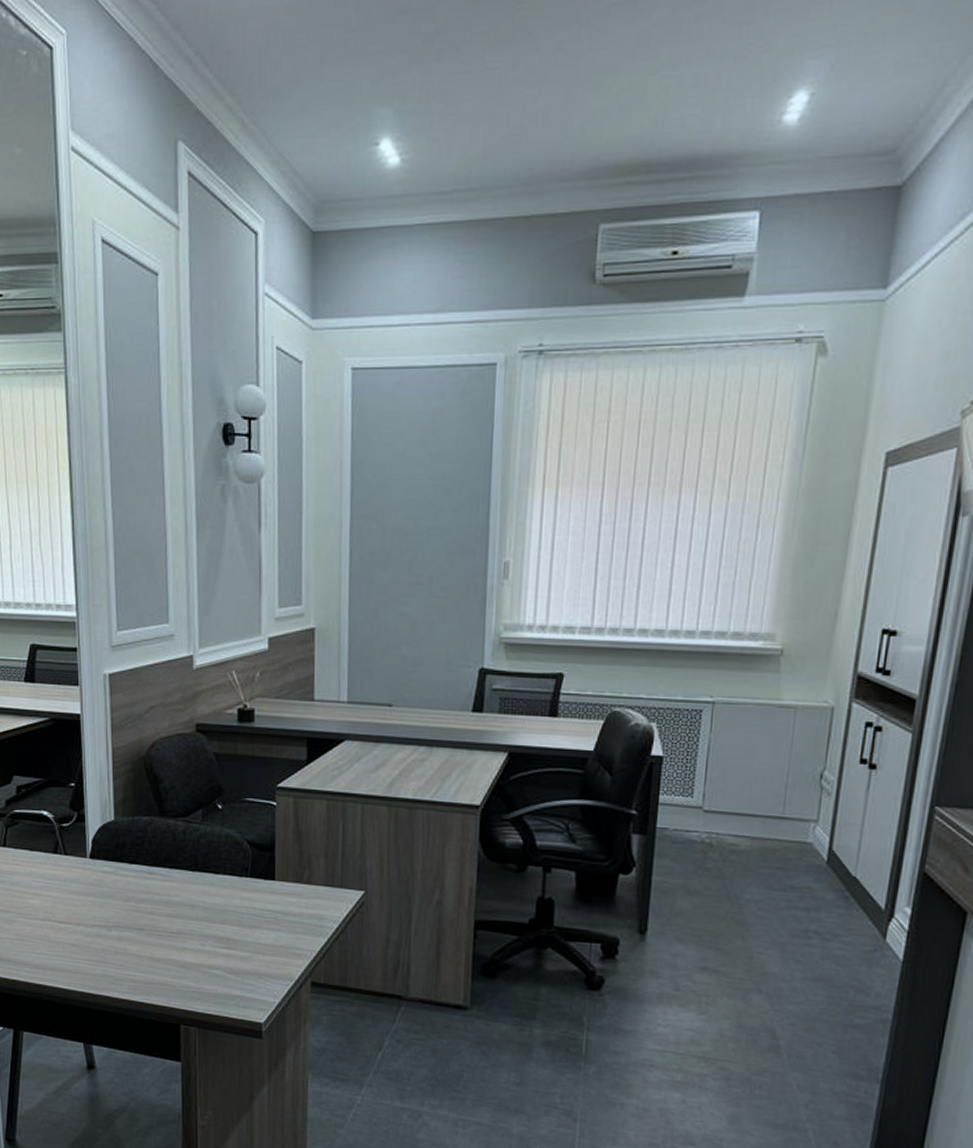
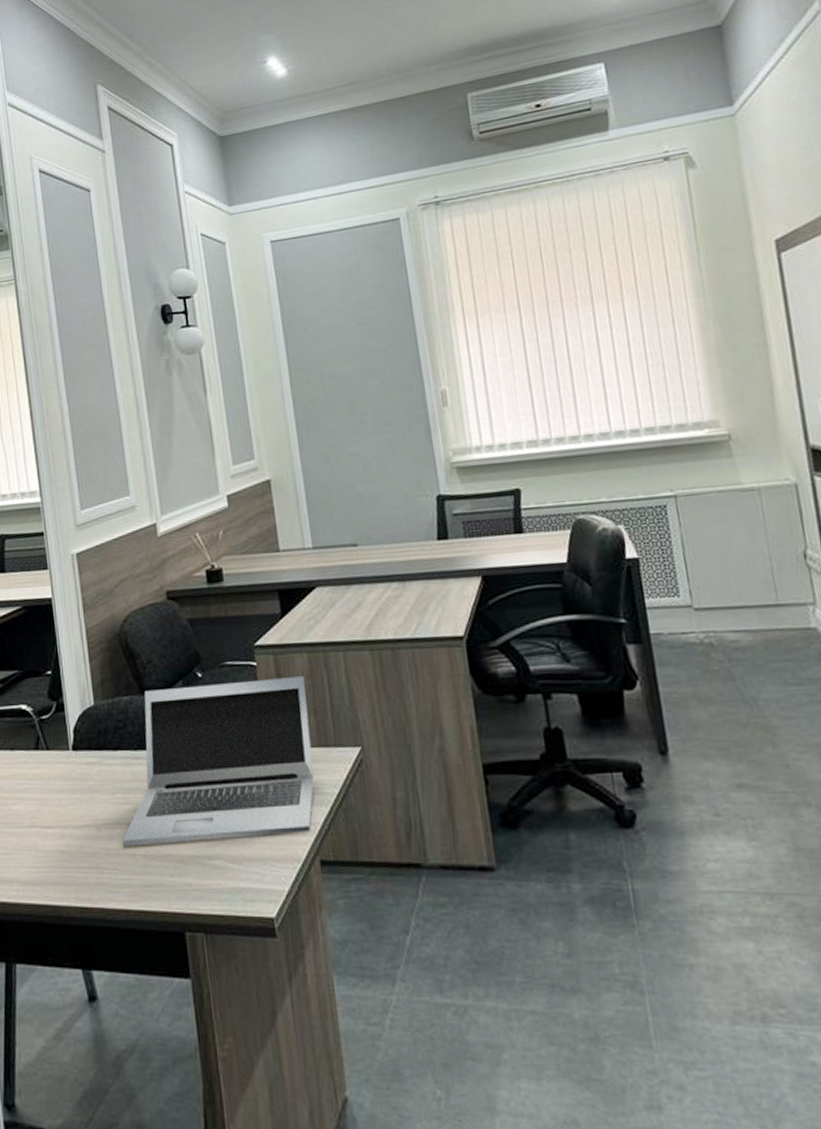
laptop: none [131,814,321,957] -> present [122,676,314,847]

